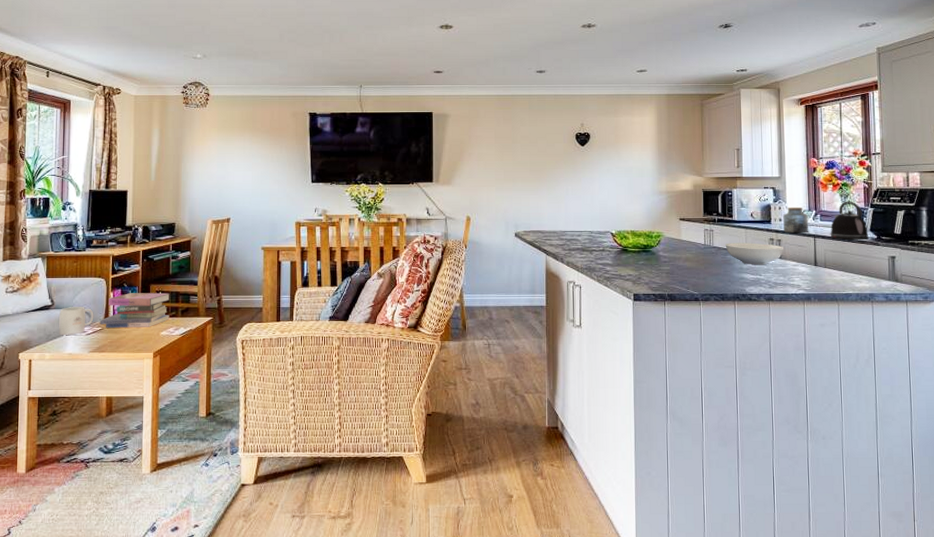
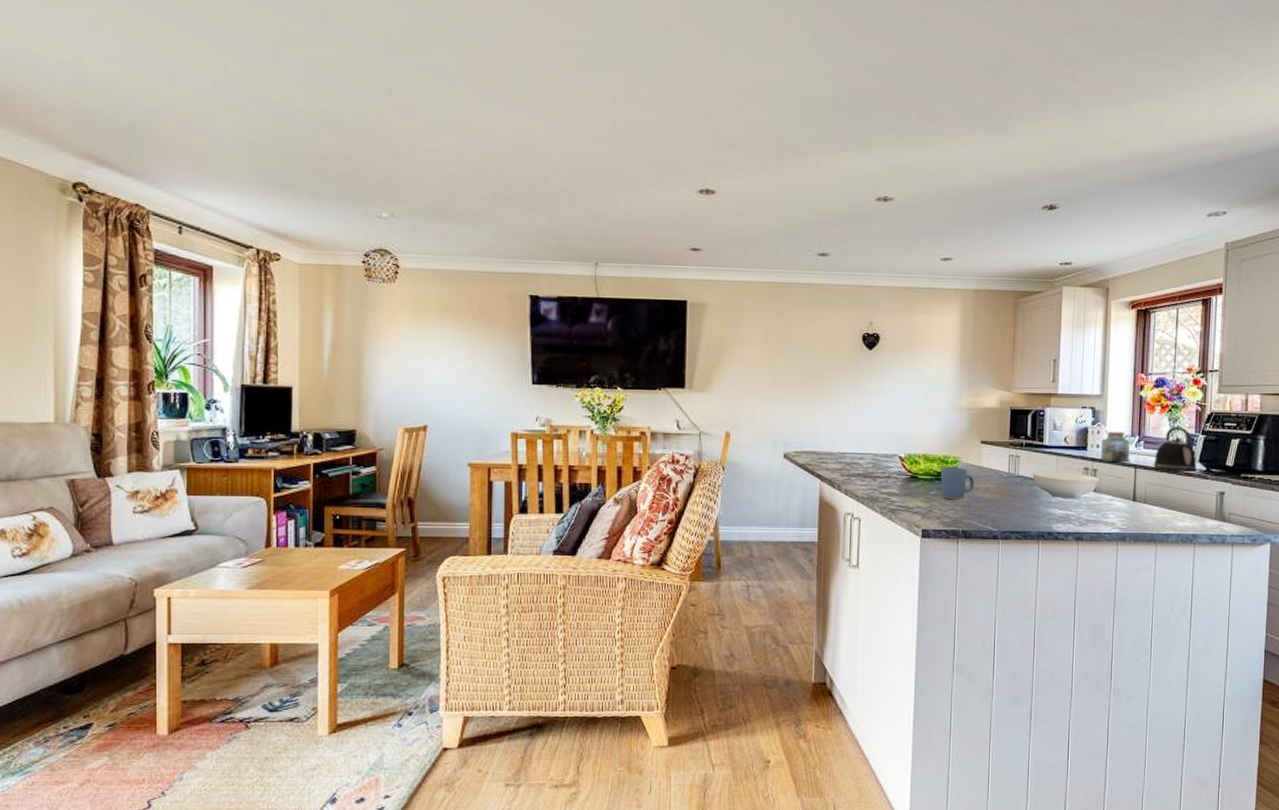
mug: present [58,307,94,336] -> none [205,532,252,568]
books: present [99,293,170,328] -> none [259,516,350,559]
mug: none [646,240,677,268] -> present [940,466,975,500]

